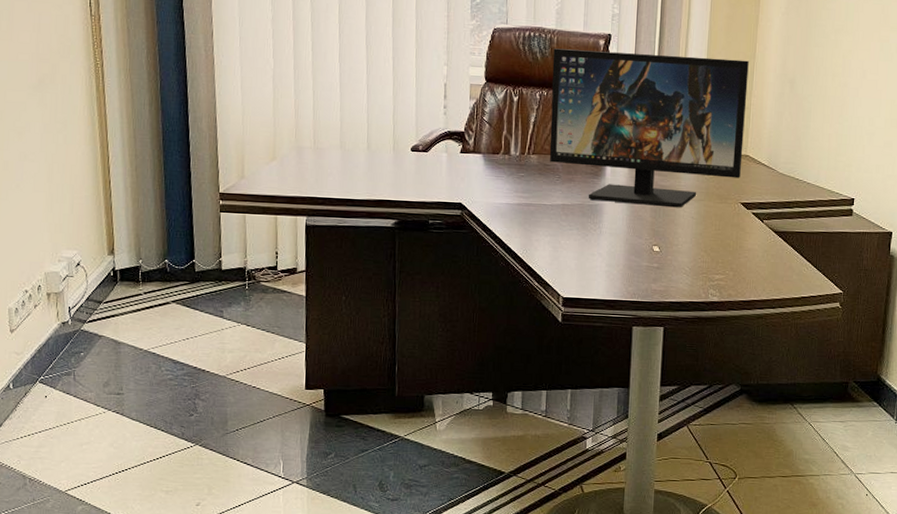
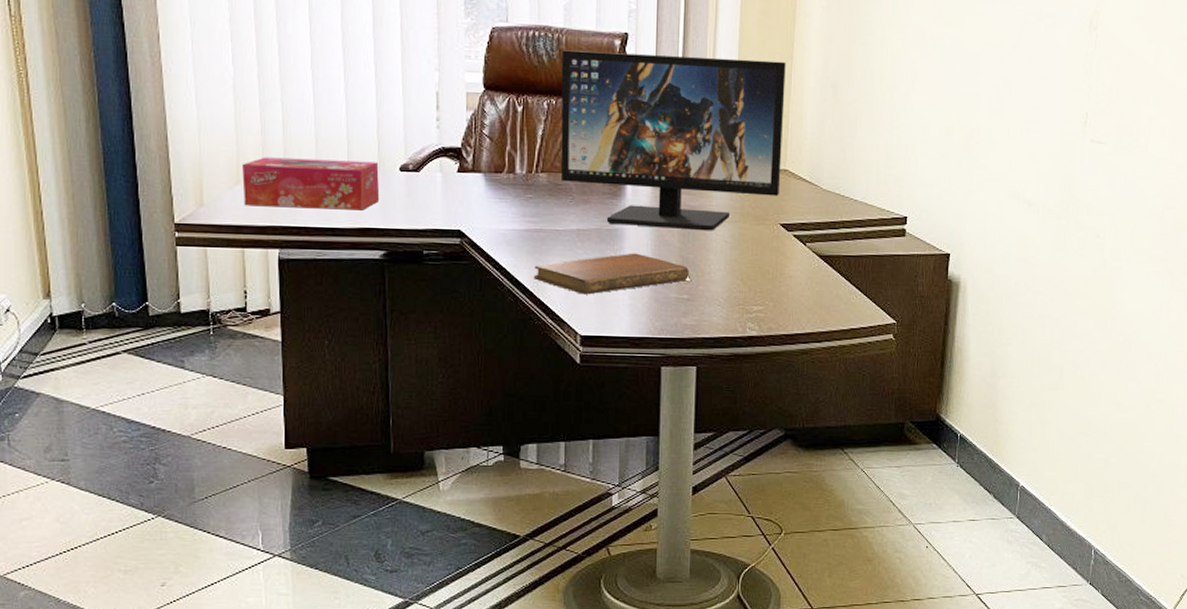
tissue box: none [278,137,394,185] -> present [242,157,380,211]
notebook: none [523,226,659,262] -> present [533,253,689,295]

